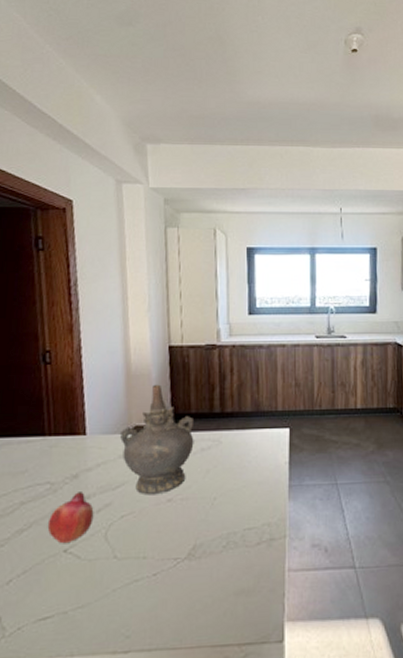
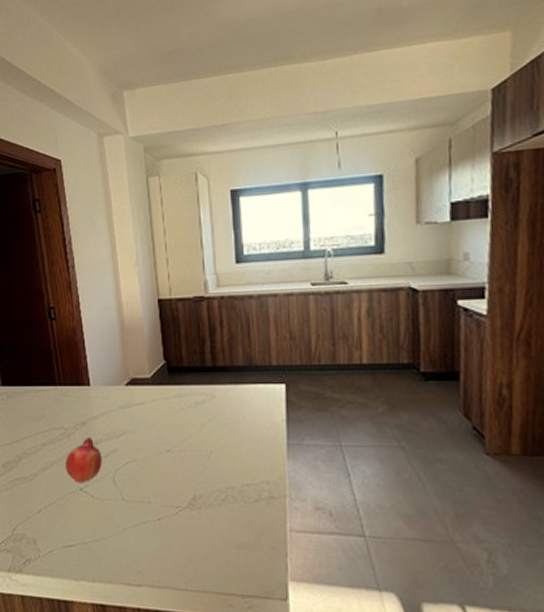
ceremonial vessel: present [120,384,195,495] -> none [120,338,188,445]

